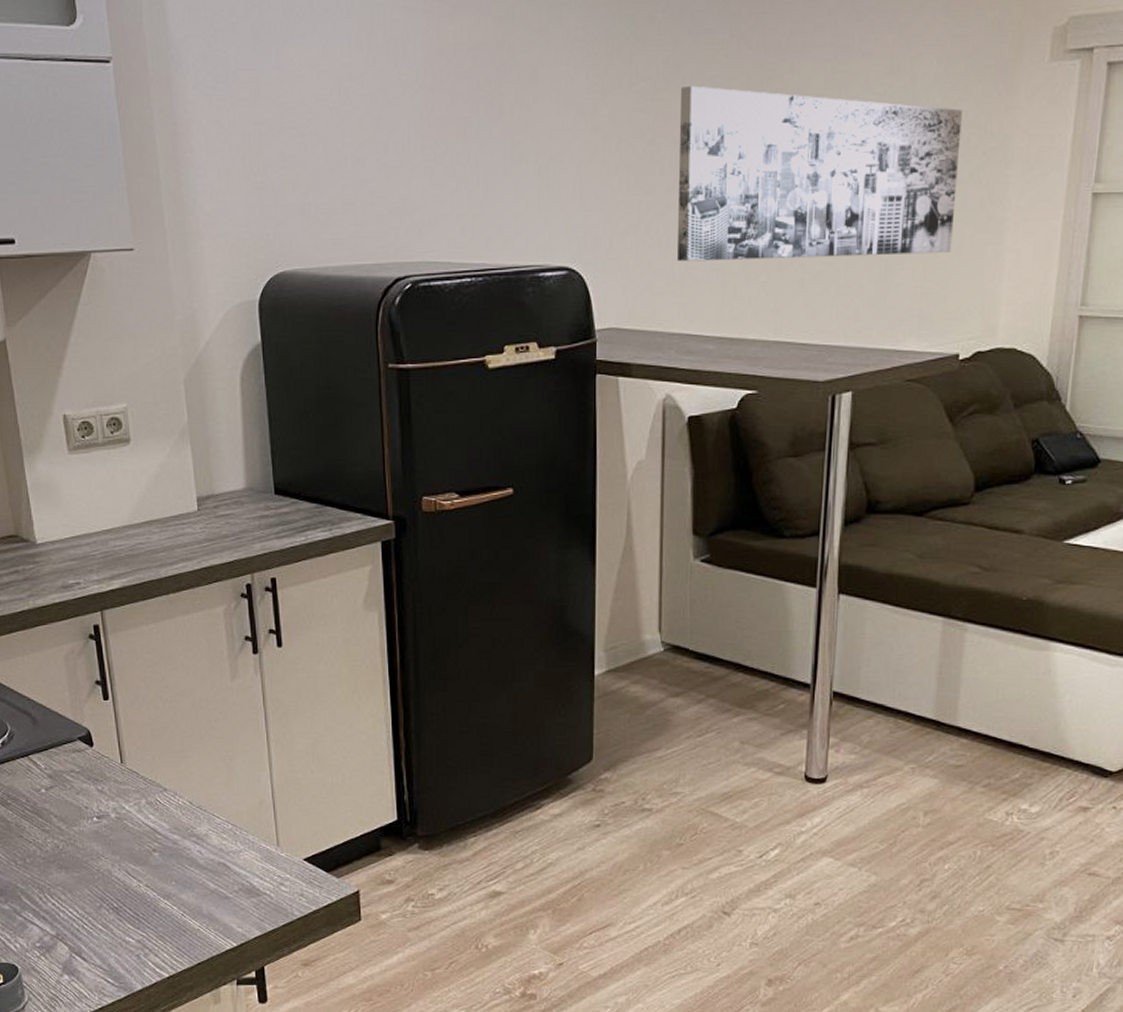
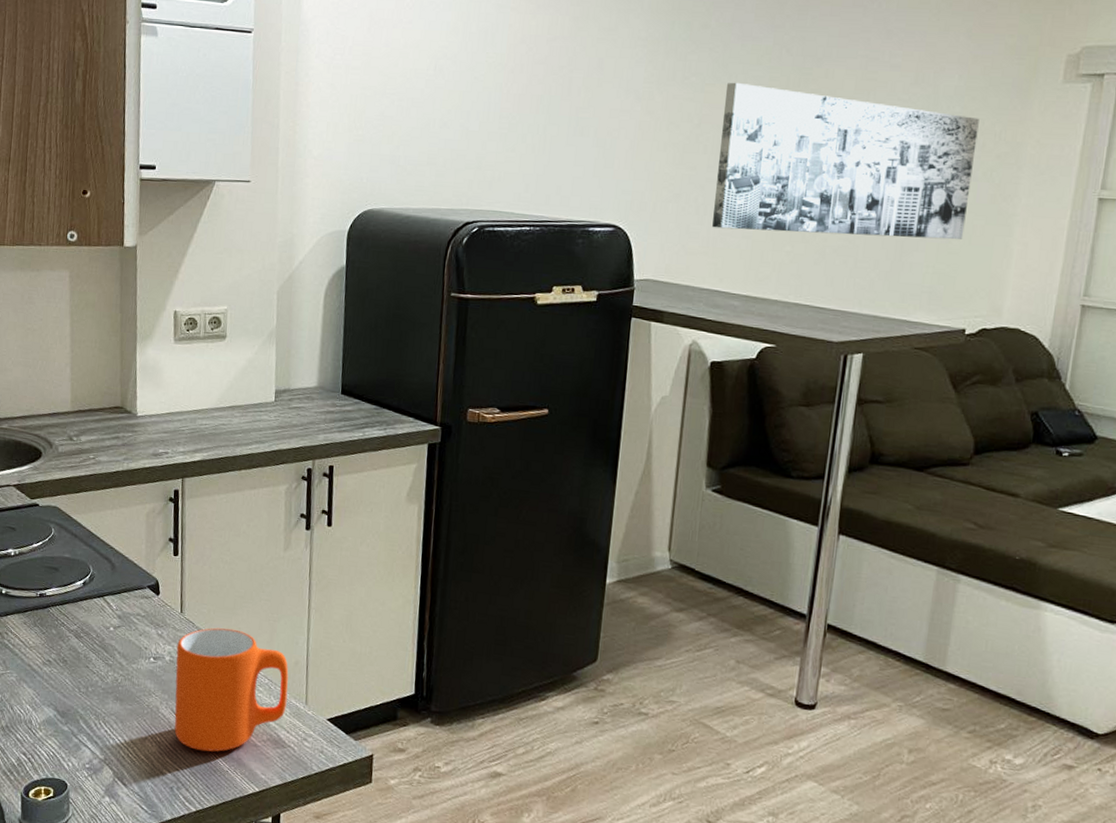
mug: none [122,774,256,912] -> present [174,628,289,752]

